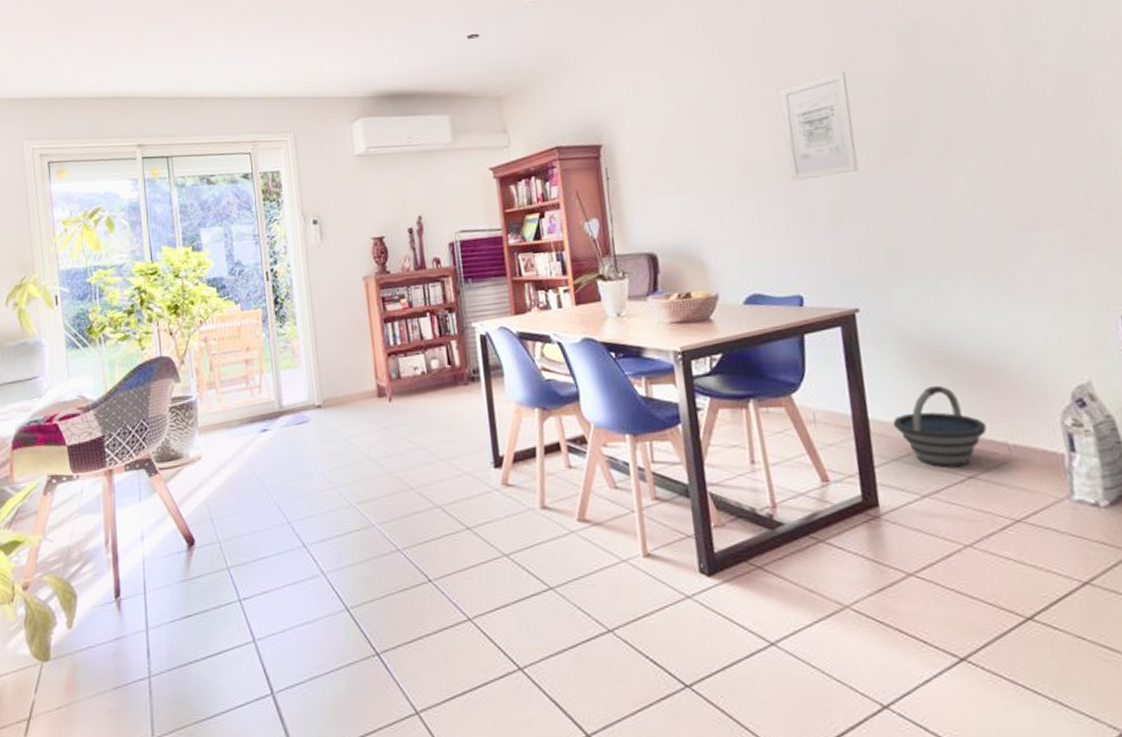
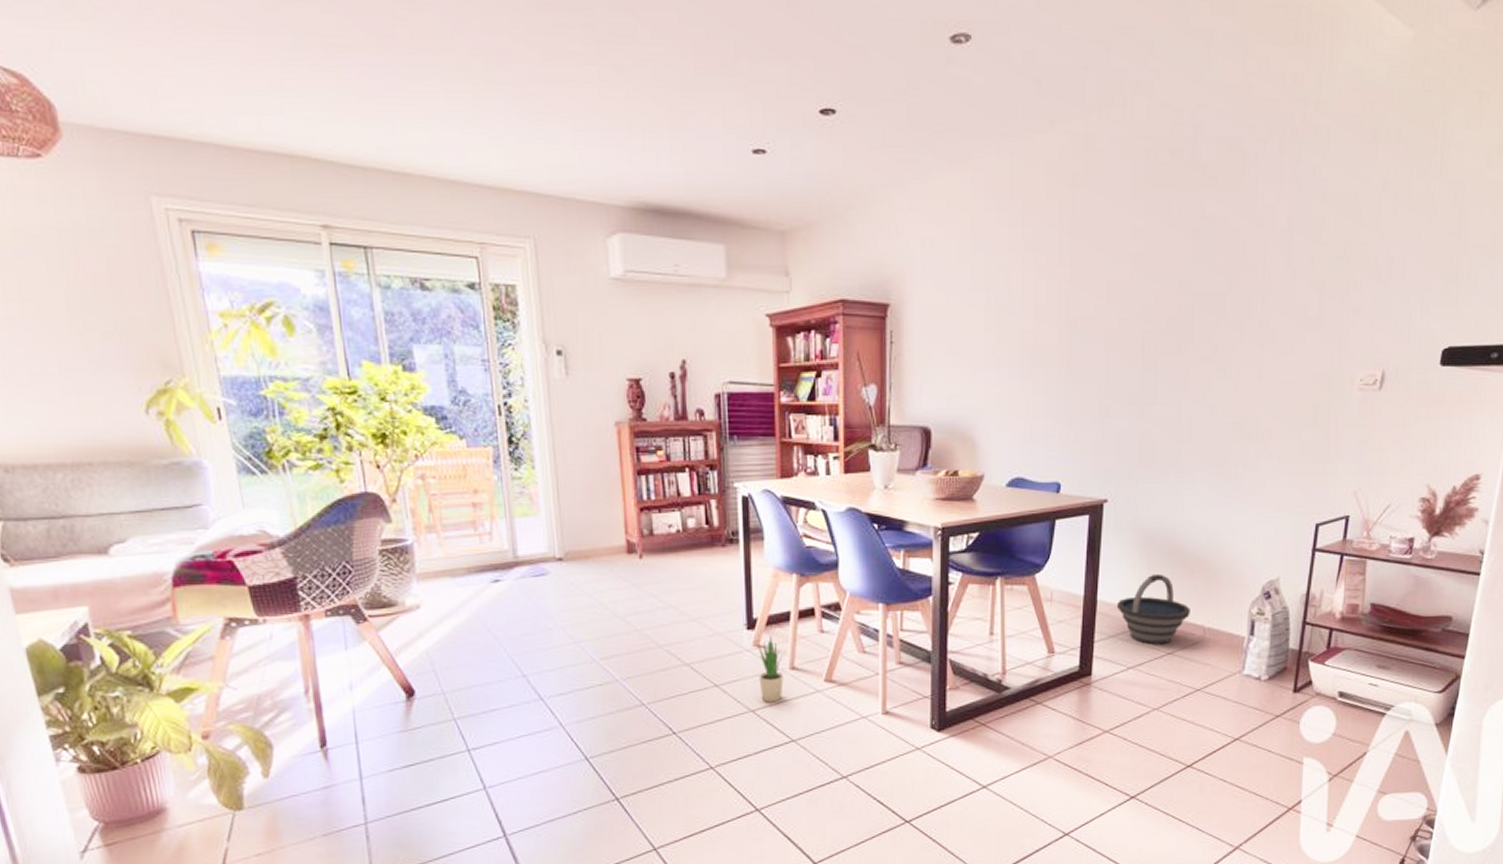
potted plant: none [506,473,536,546] -> present [758,635,784,703]
wall art: present [780,71,859,182] -> none [1069,258,1139,368]

